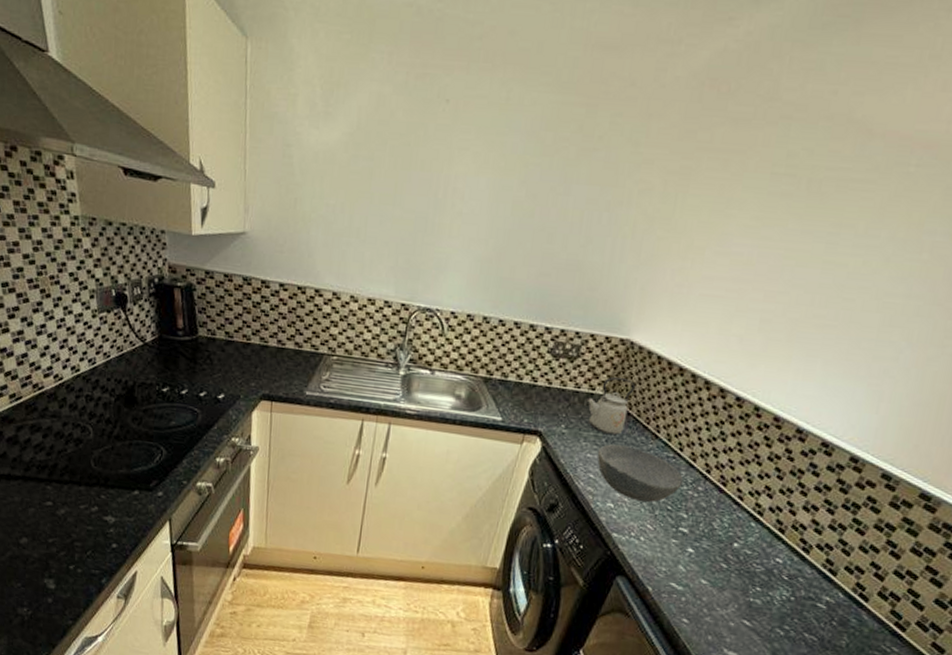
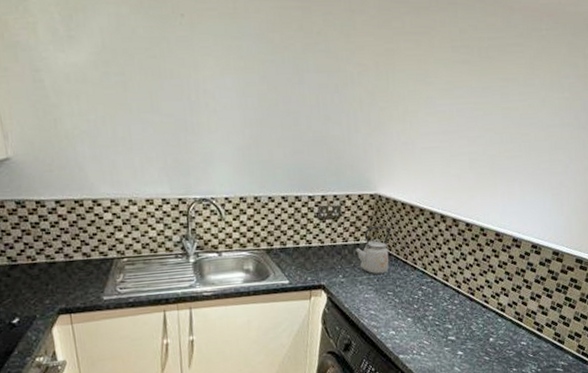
bowl: present [597,444,684,502] -> none [372,280,443,324]

